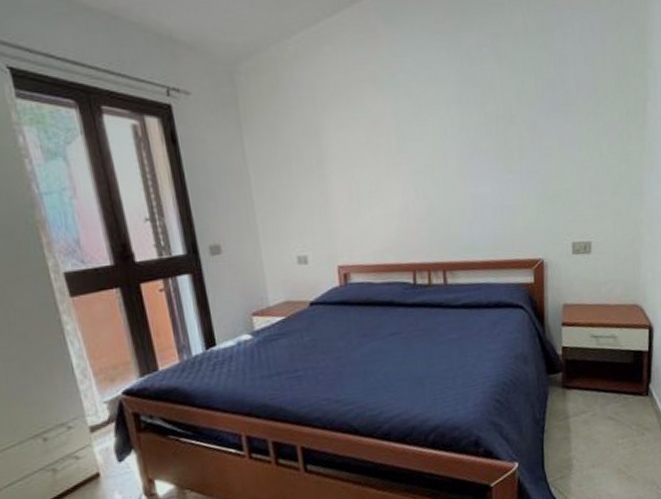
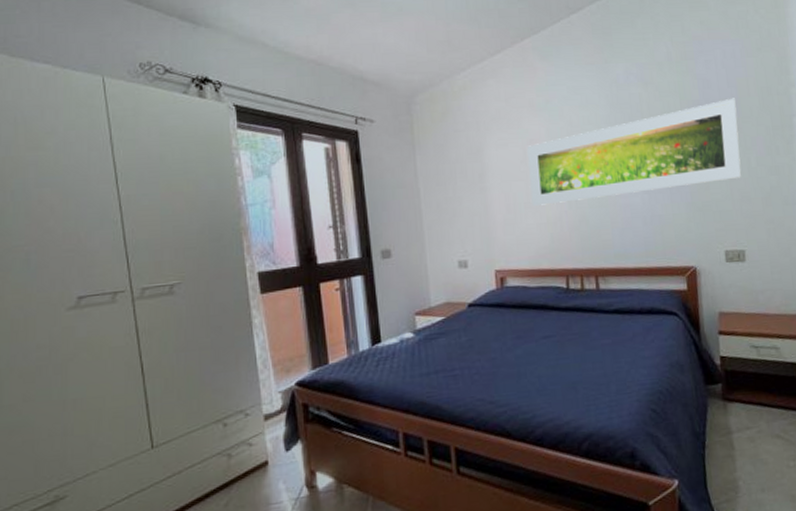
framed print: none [370,78,593,196] -> present [527,98,742,206]

